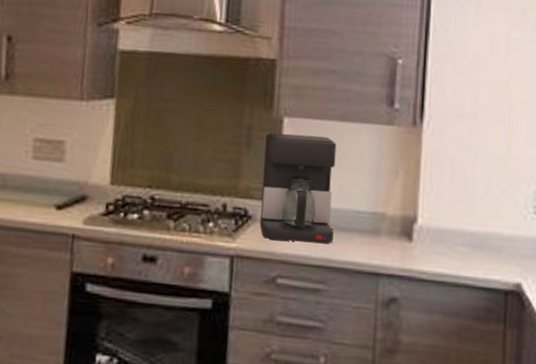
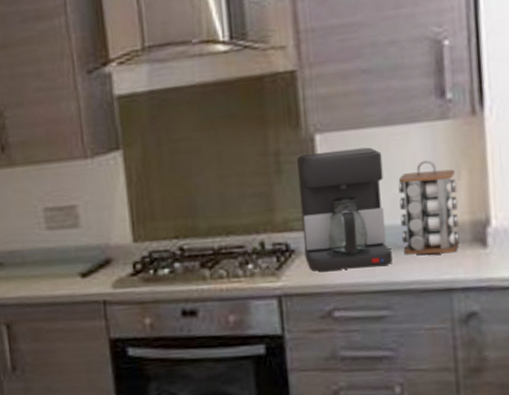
spice rack: none [343,157,394,242] -> present [398,160,461,255]

